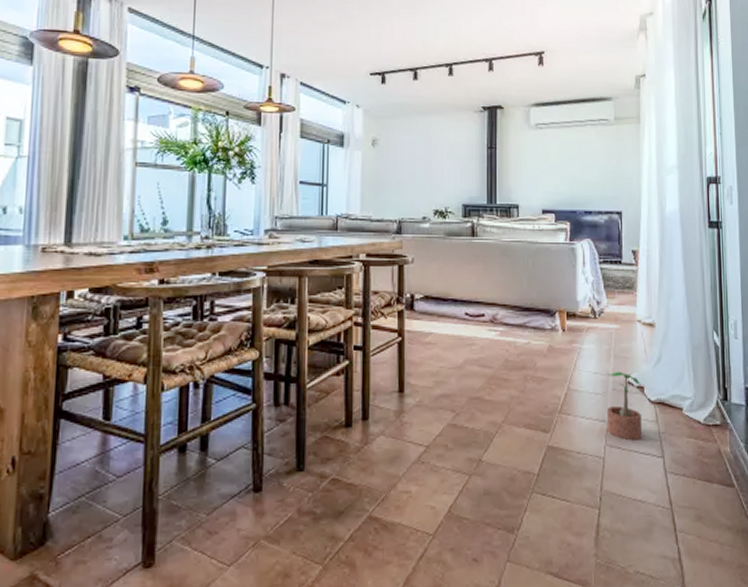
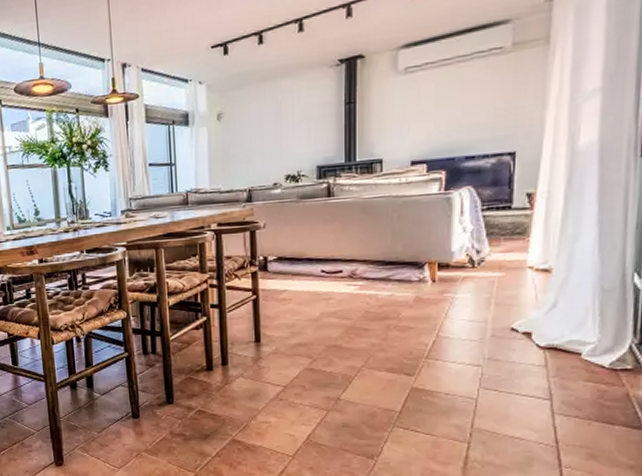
potted plant: present [607,372,643,441] -> none [483,319,530,384]

